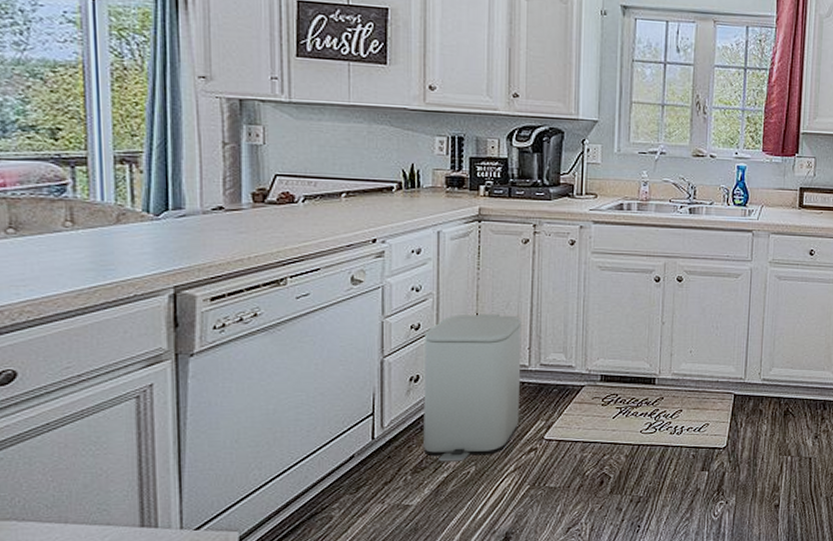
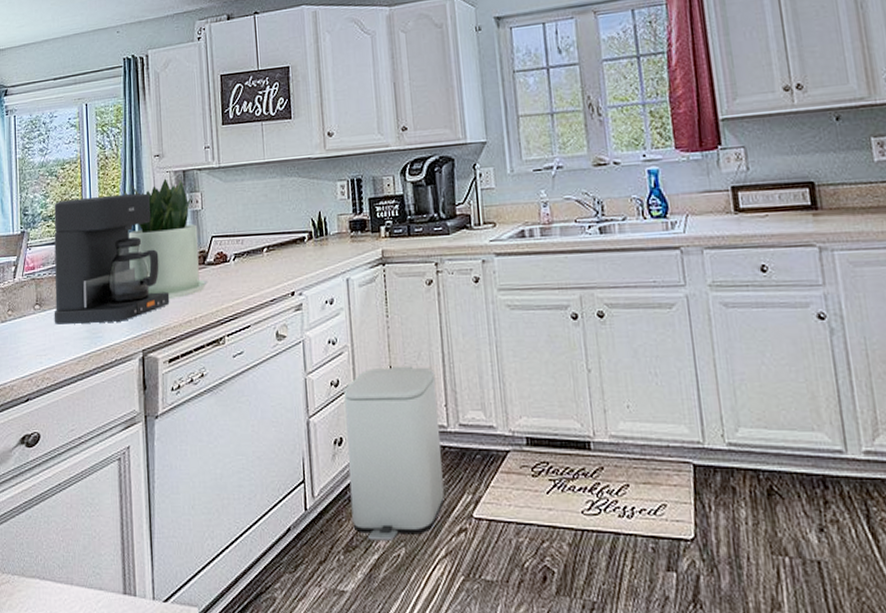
coffee maker: none [38,110,215,255] -> present [54,193,170,325]
planter: none [149,103,267,235] -> present [122,178,207,299]

